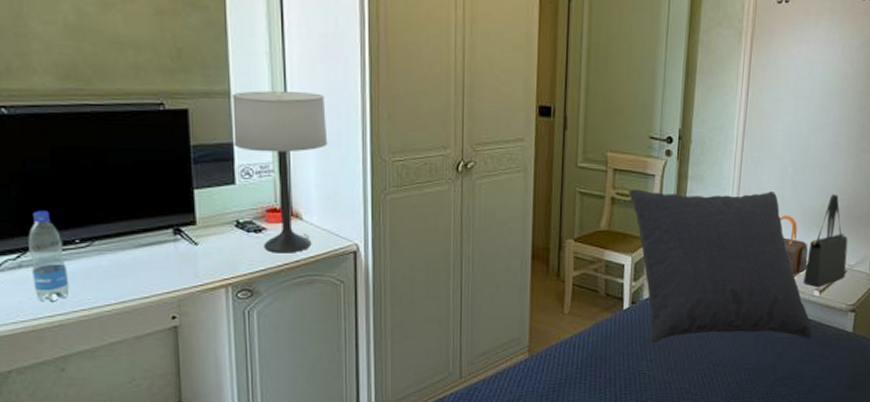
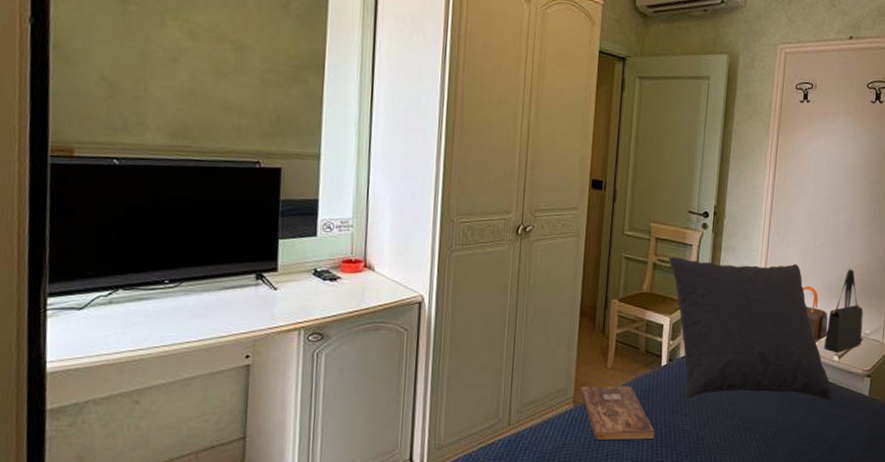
bottle: present [26,210,70,302] -> none [120,252,154,337]
table lamp: present [232,91,328,253] -> none [319,155,404,301]
bible: none [536,332,619,391] -> present [581,385,655,441]

